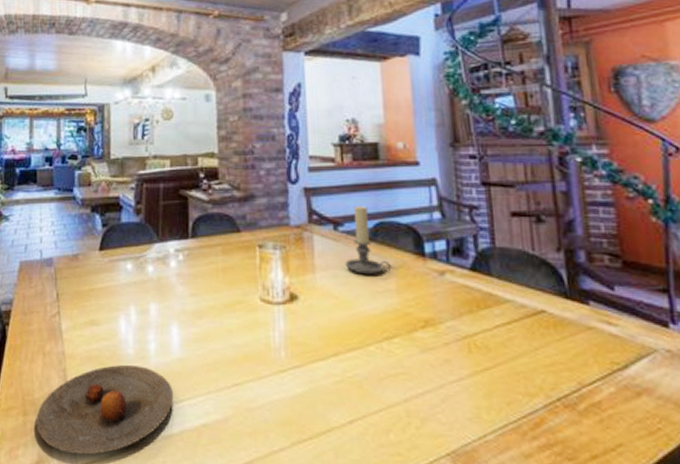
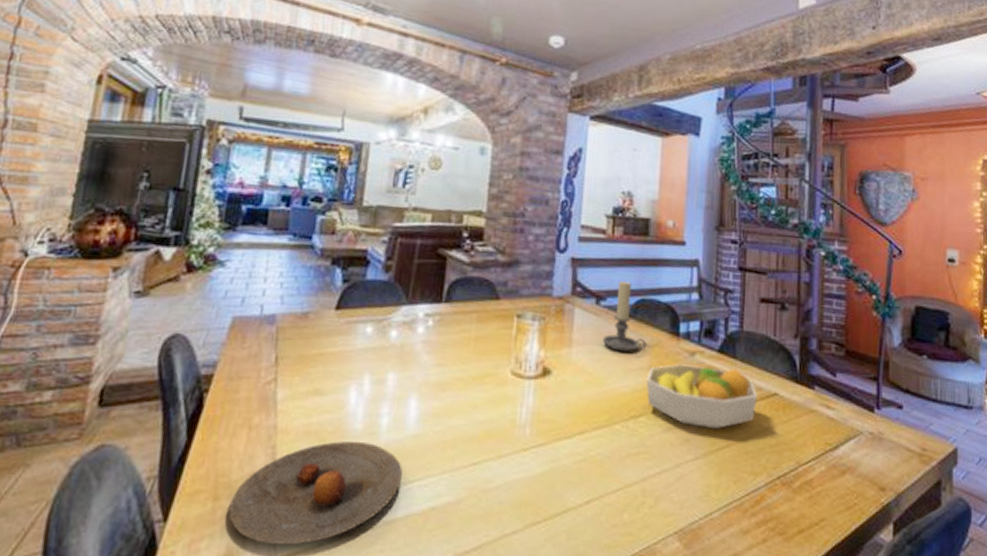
fruit bowl: none [395,284,522,350] -> present [646,364,757,430]

